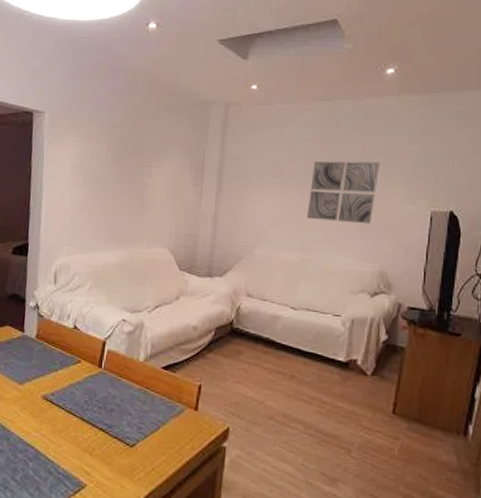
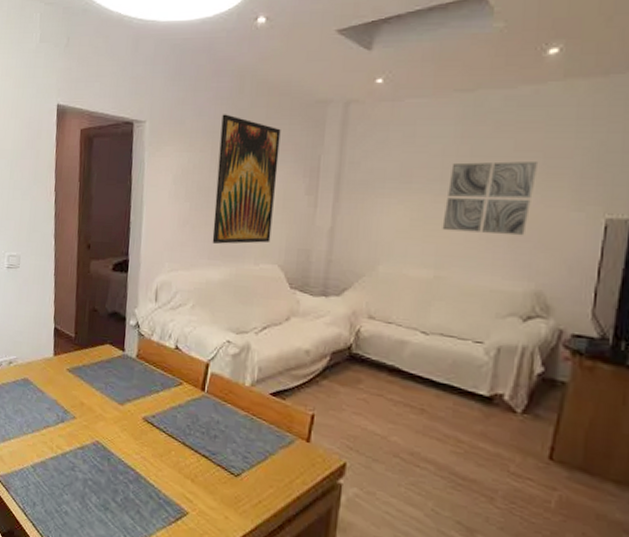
wall art: none [108,109,170,229] -> present [212,114,281,244]

